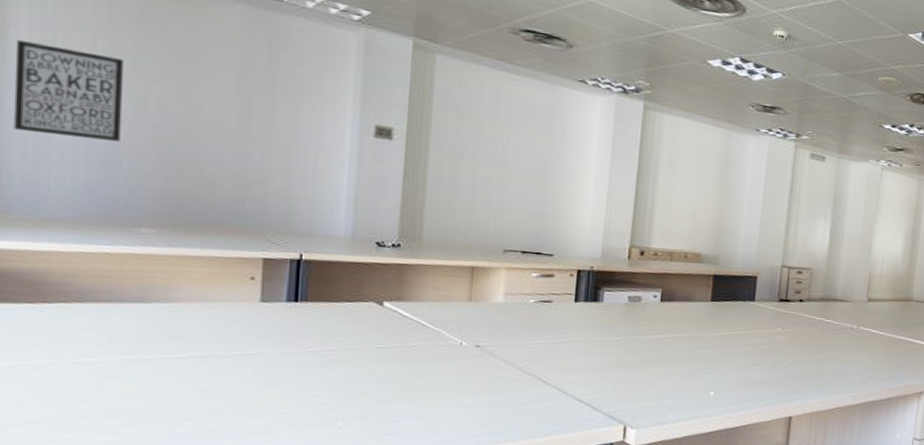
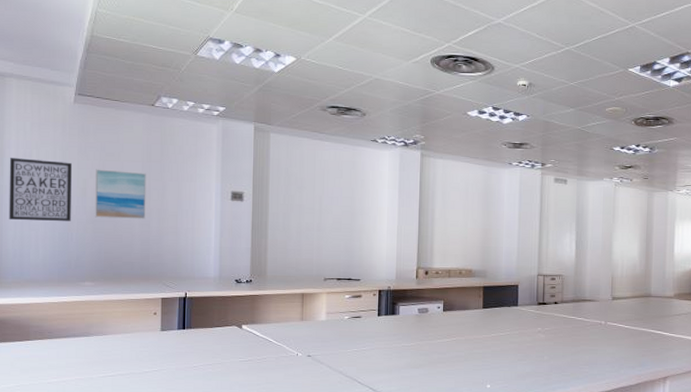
wall art: none [158,72,245,150] -> present [94,169,146,219]

